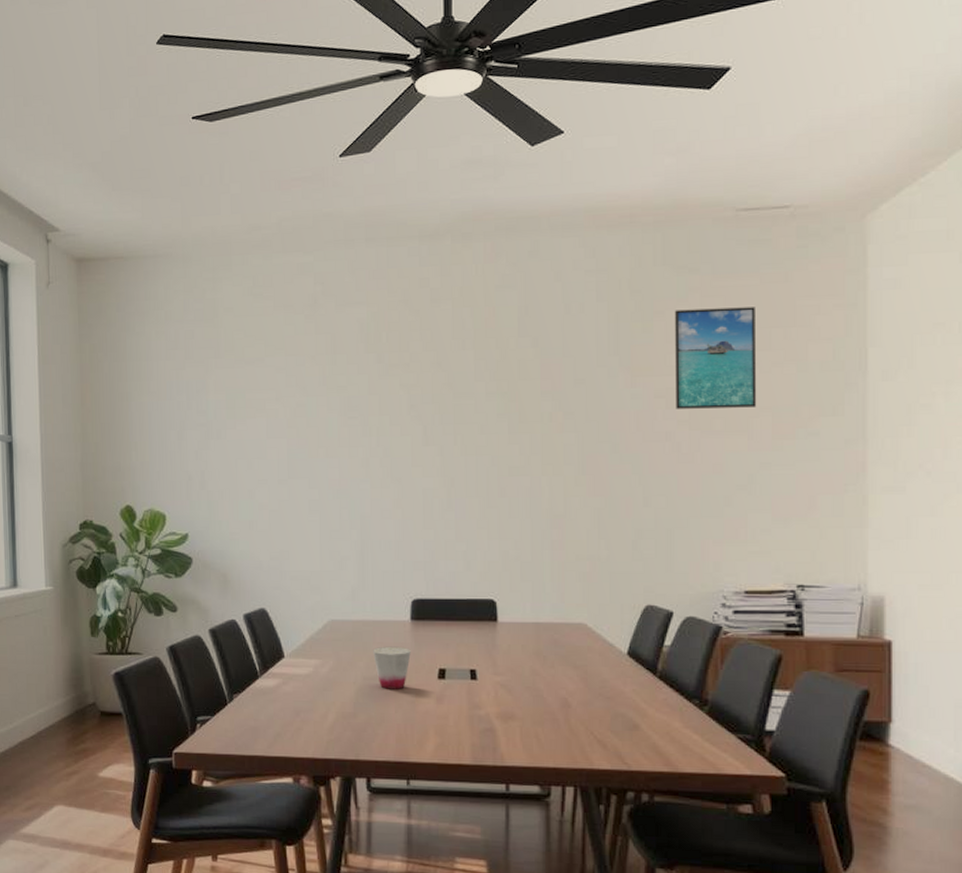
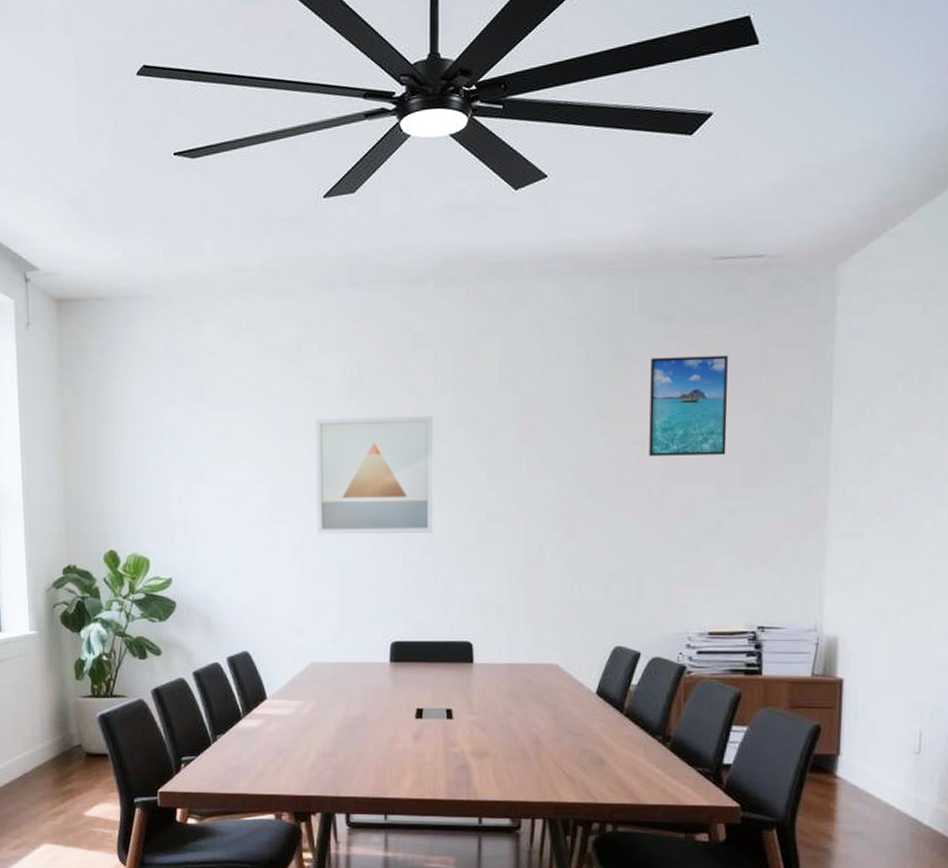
wall art: none [333,369,454,489] -> present [315,415,434,534]
cup: present [373,646,411,689] -> none [353,687,390,729]

